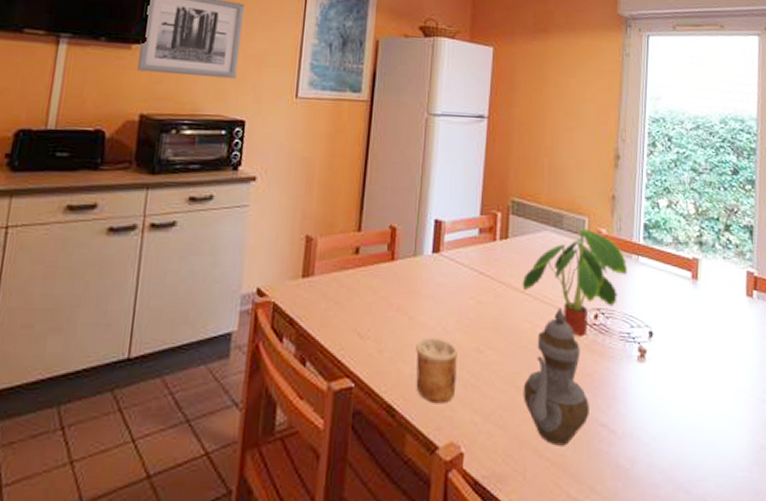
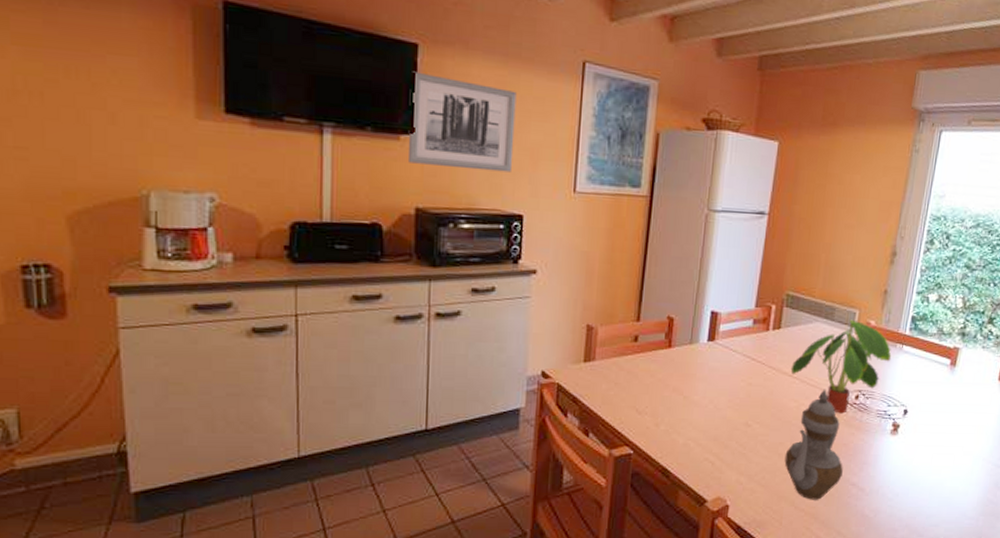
cup: present [416,337,457,404] -> none [689,413,728,467]

